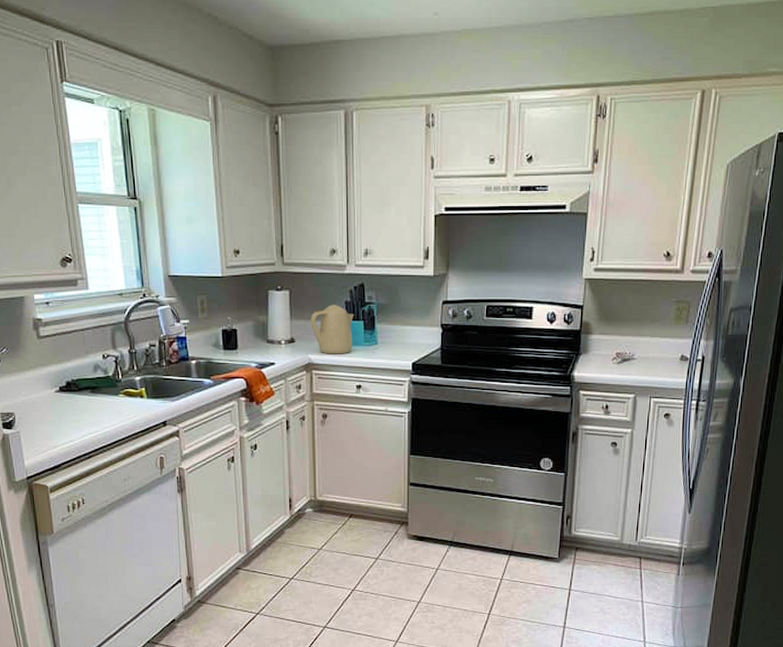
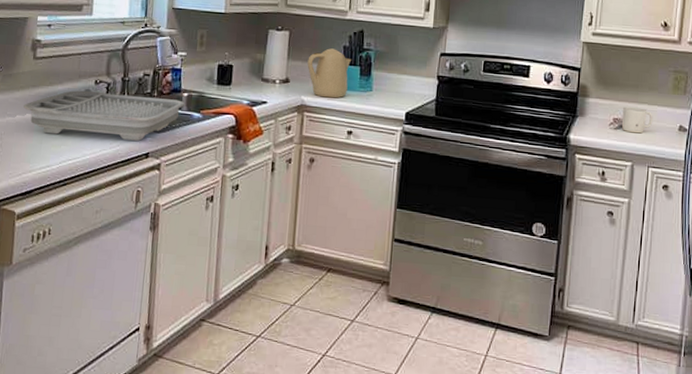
dish rack: none [37,365,195,410] -> present [23,90,186,141]
mug: none [624,341,656,366] -> present [621,107,653,134]

